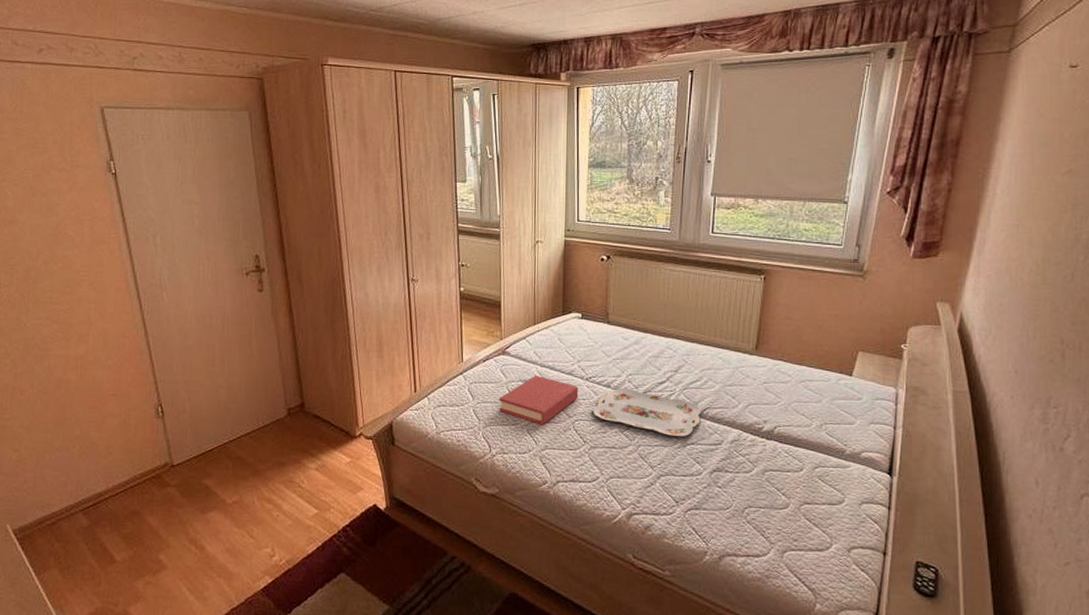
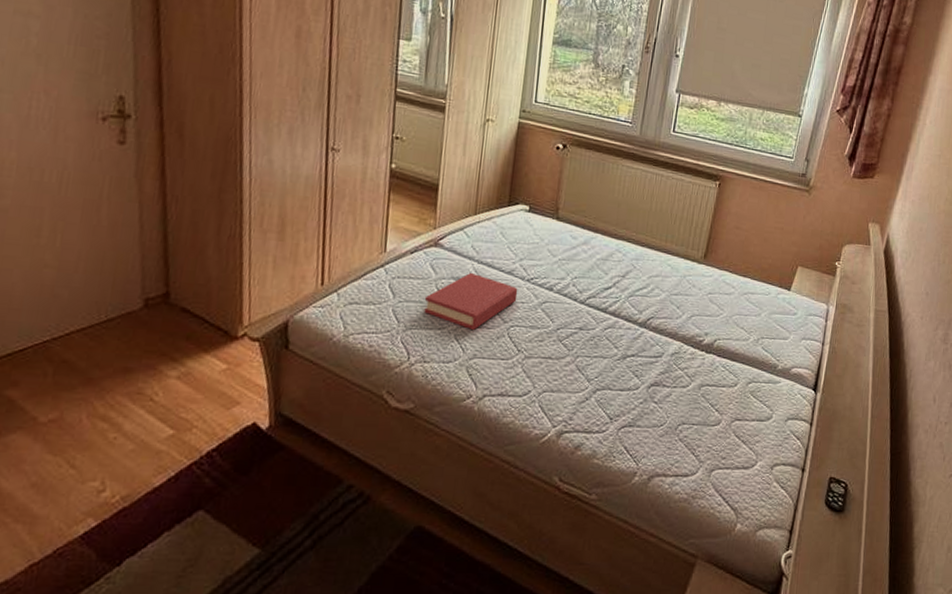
serving tray: present [593,389,701,436] -> none [531,292,645,348]

